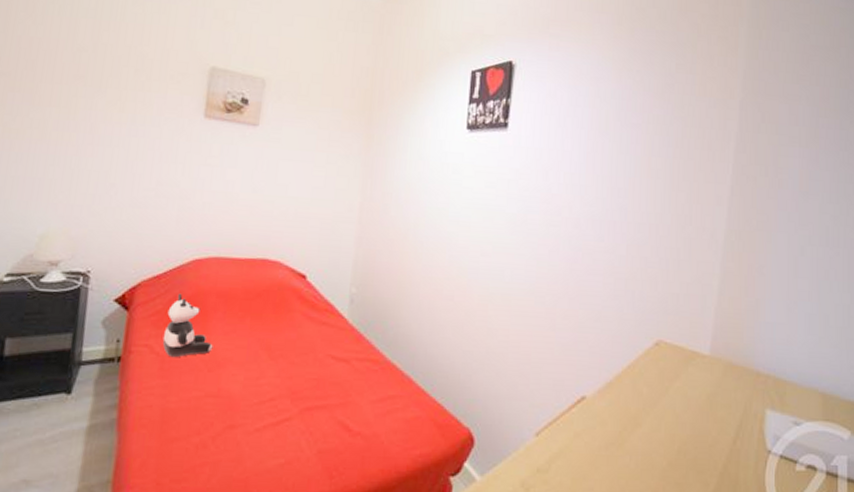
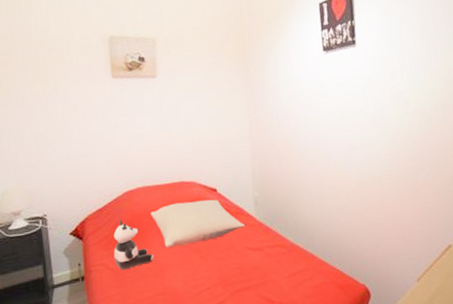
pillow: none [219,284,333,340] -> present [151,199,245,248]

